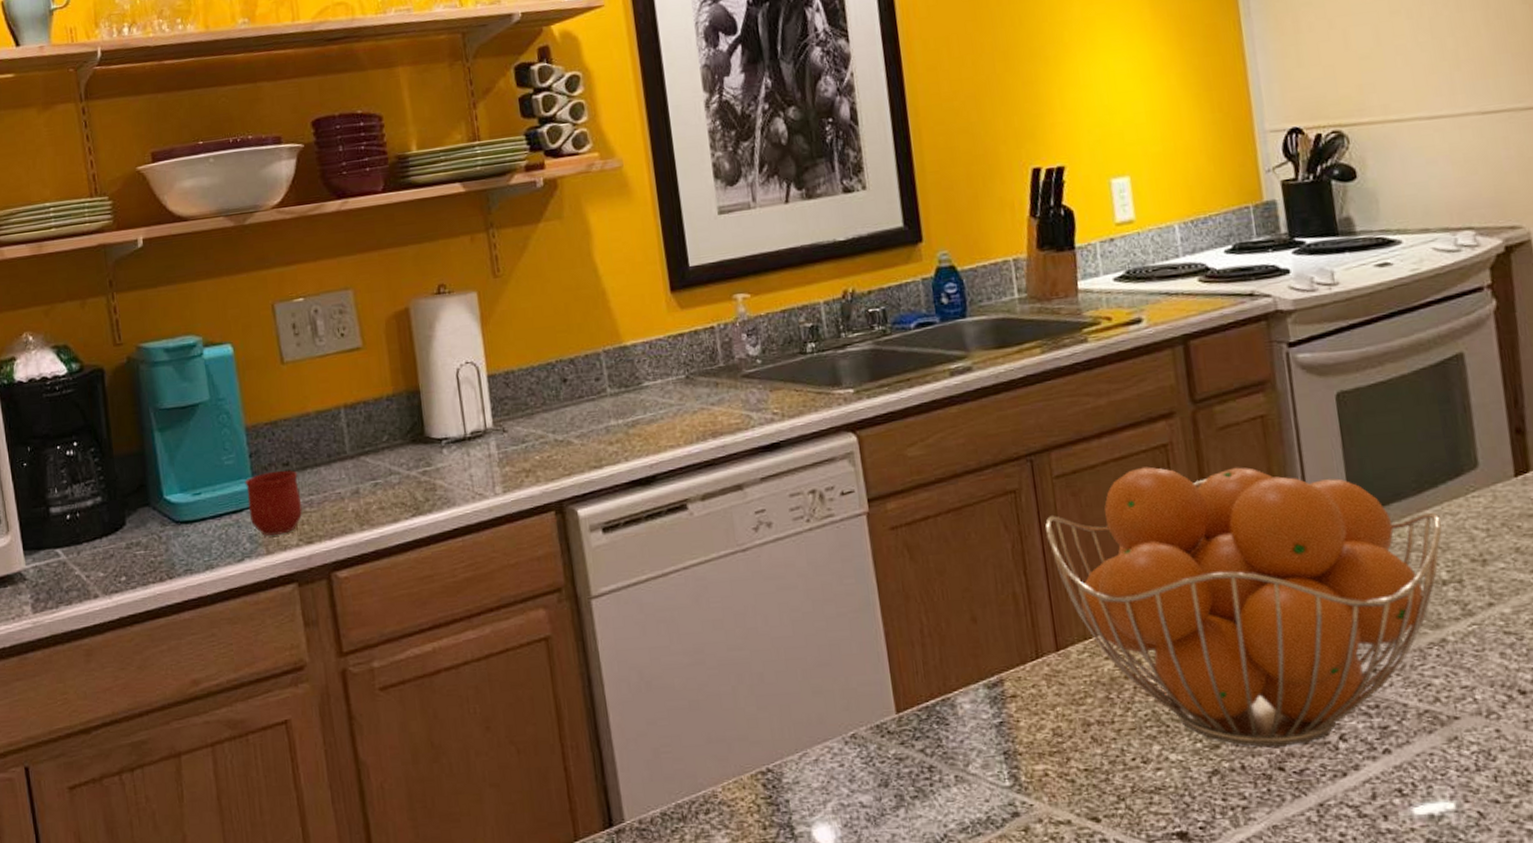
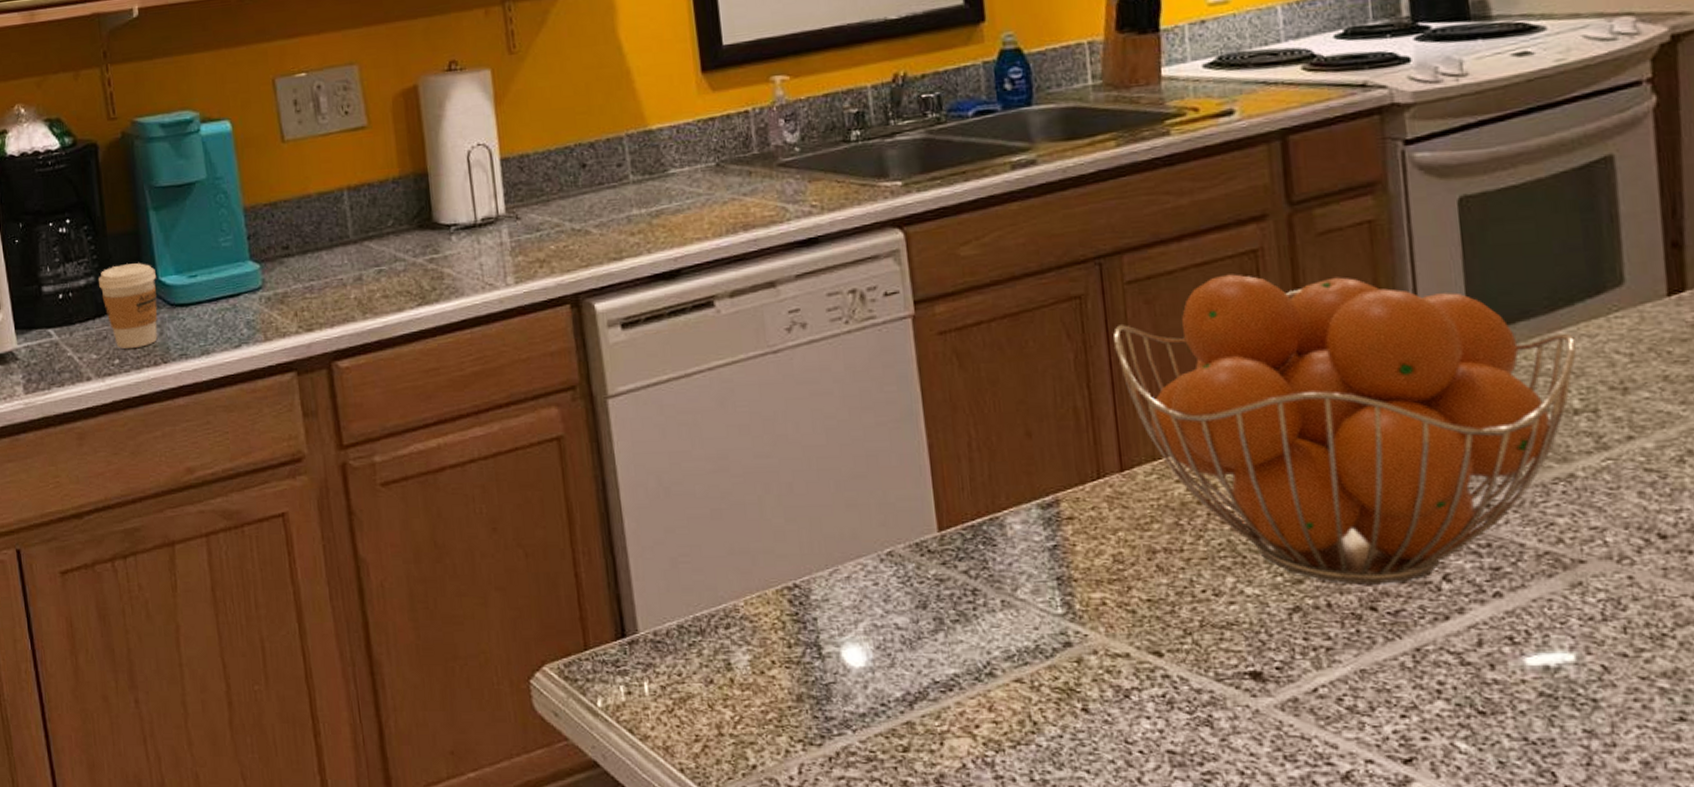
coffee cup: none [105,482,163,566] -> present [99,263,158,349]
mug: present [244,470,303,536] -> none [242,254,303,322]

